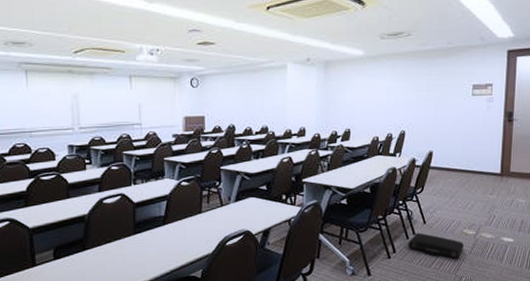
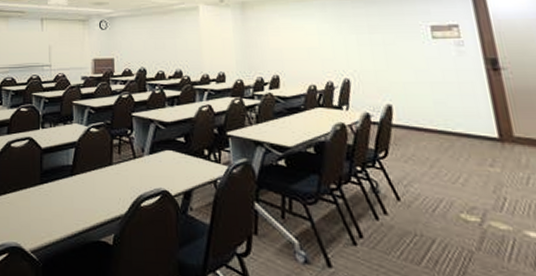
briefcase: present [407,232,465,259] -> none [378,212,467,256]

